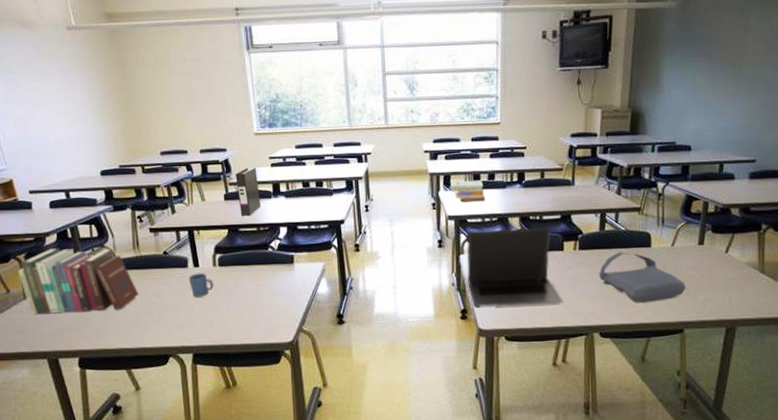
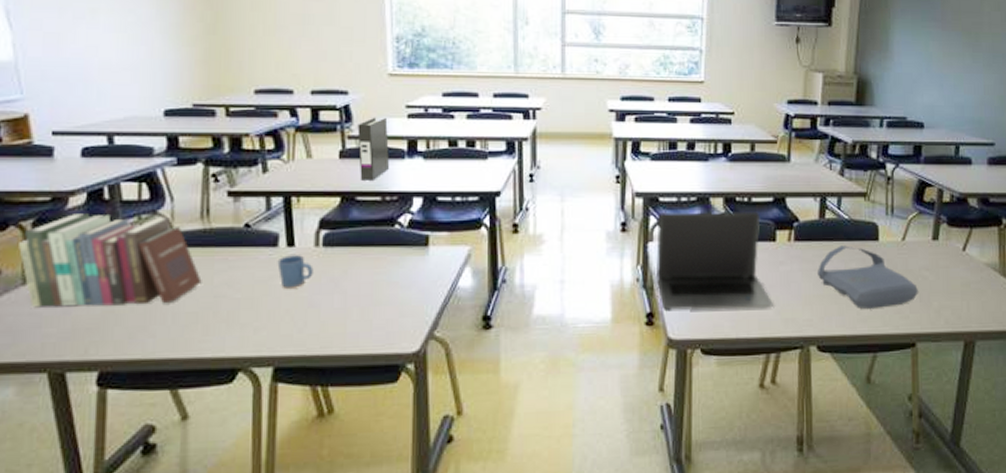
books: present [450,180,486,203] -> none [640,149,683,176]

